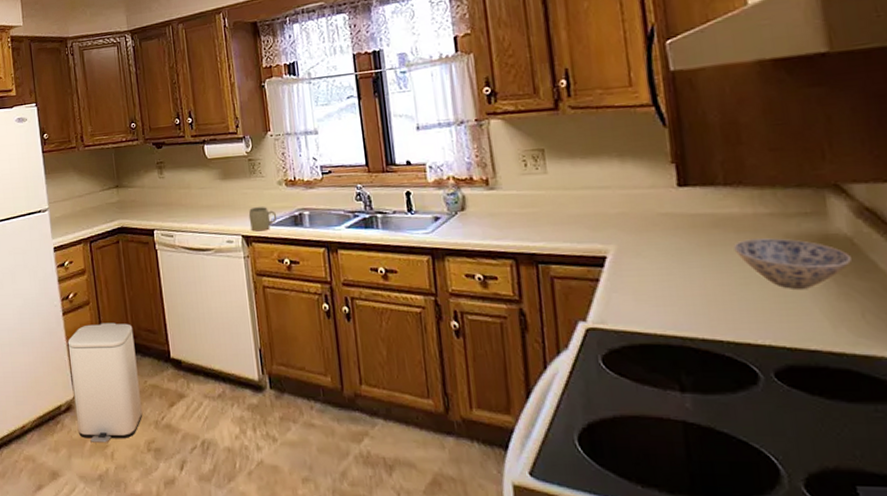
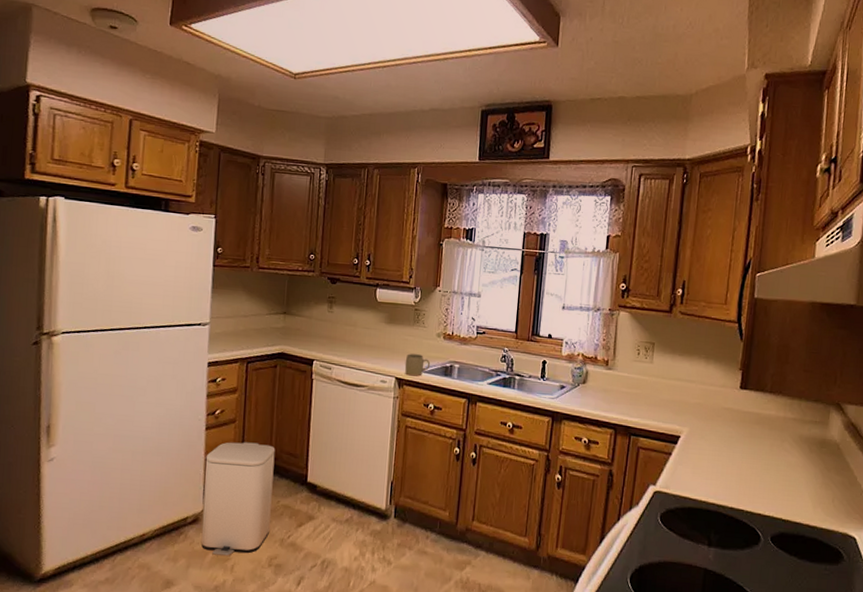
bowl: present [733,238,851,289] -> none [765,436,835,477]

